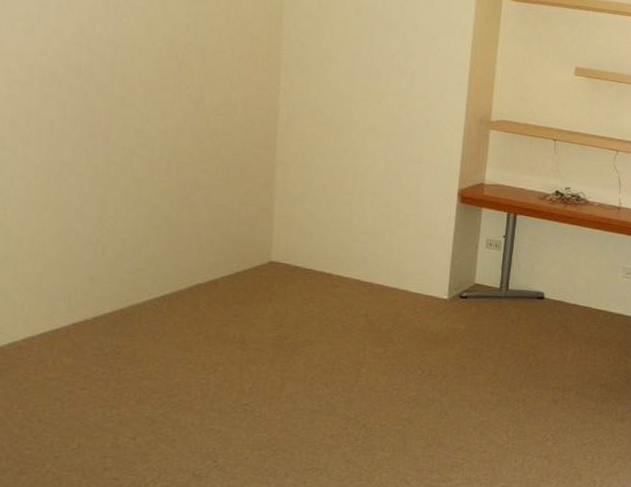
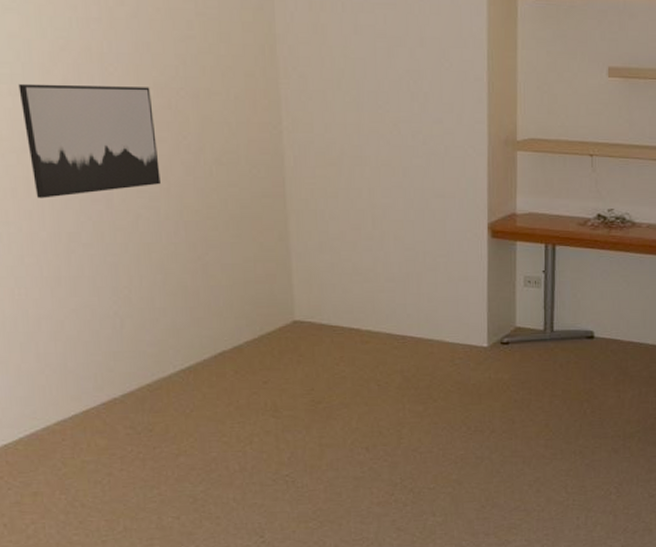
wall art: none [32,22,160,129] -> present [18,83,161,198]

